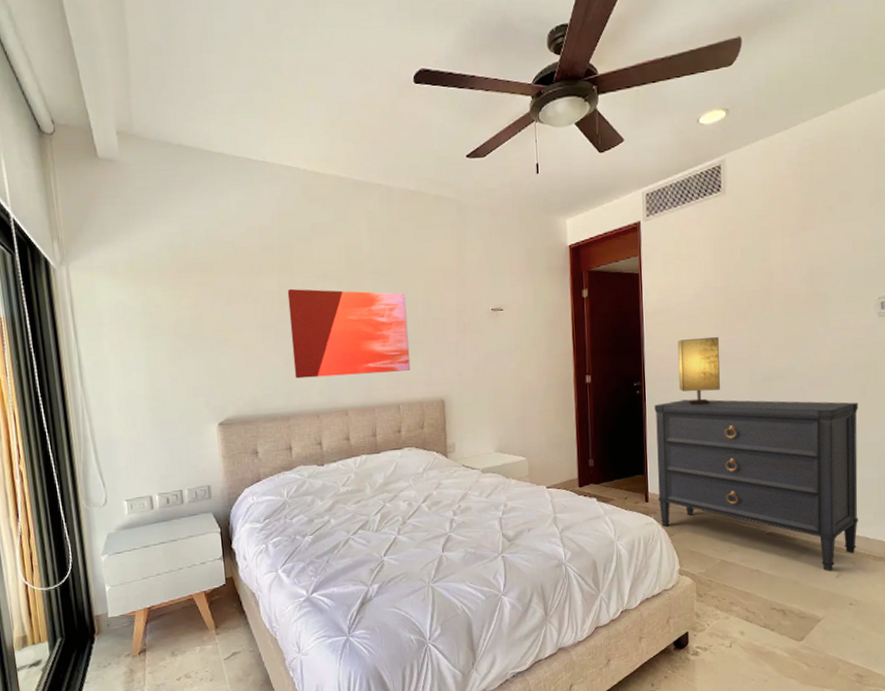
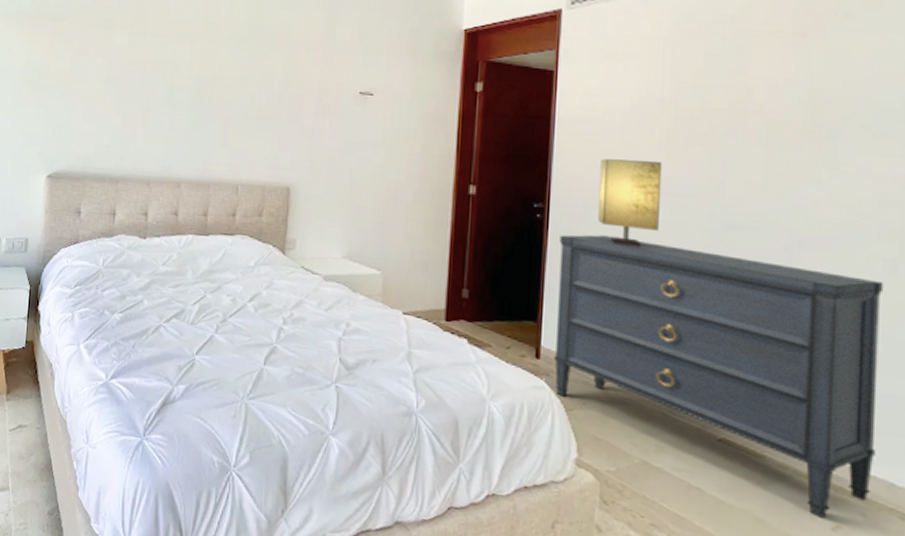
wall art: present [287,288,411,379] -> none [131,46,262,149]

